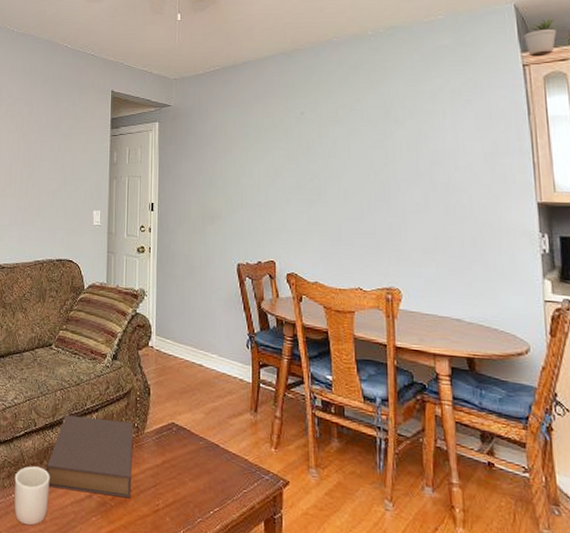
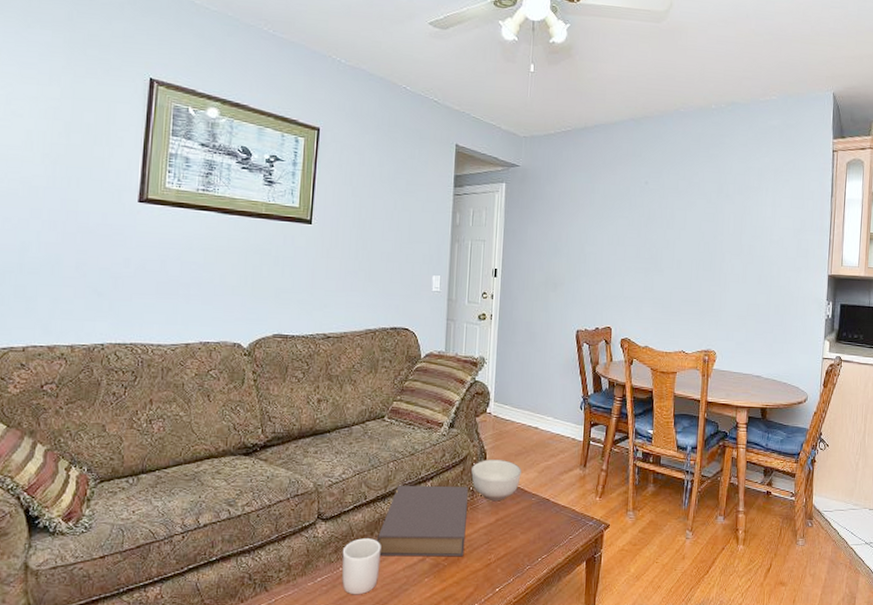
bowl: none [136,395,187,442] -> present [471,459,521,502]
potted plant: present [523,17,558,57] -> none [836,108,863,144]

